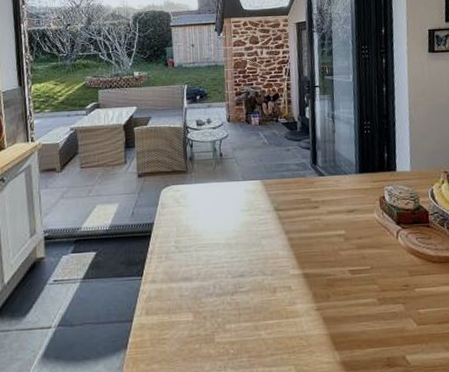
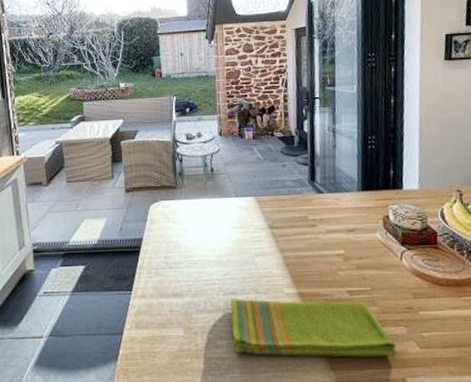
dish towel: none [238,280,396,338] -> present [230,299,396,357]

